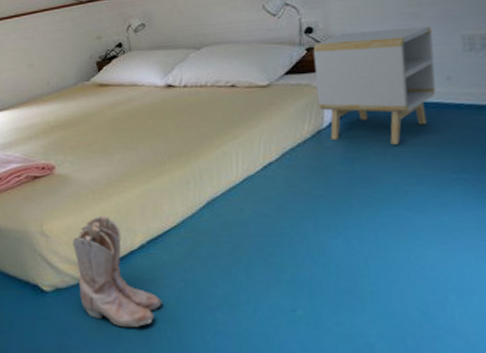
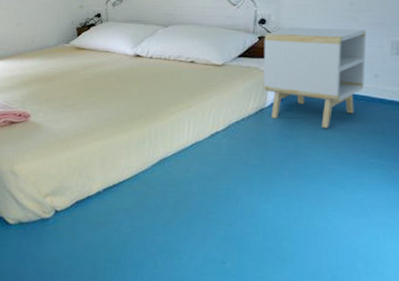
boots: present [72,215,162,328] -> none [38,162,111,264]

